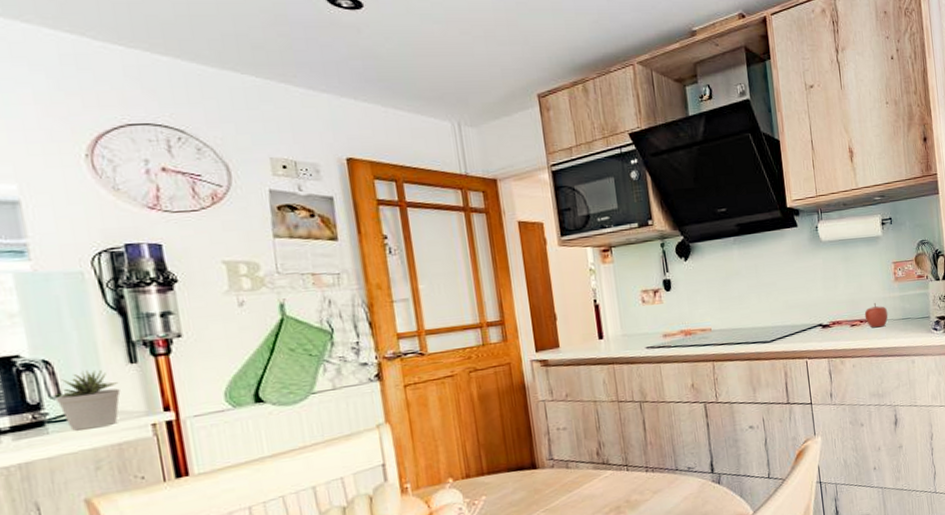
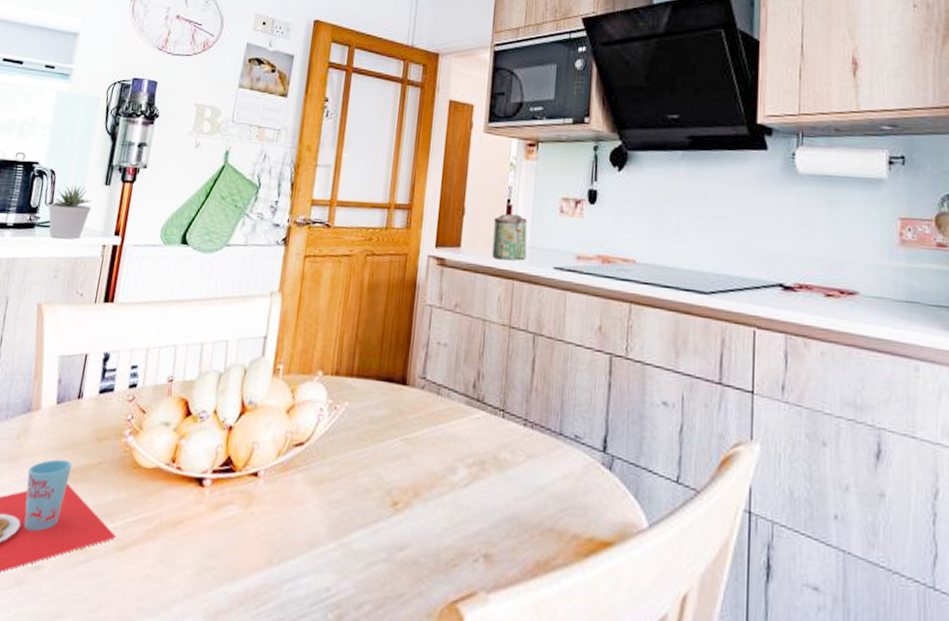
canister: none [584,311,620,351] -> present [492,214,527,261]
fruit: present [864,303,888,328] -> none [847,270,884,307]

